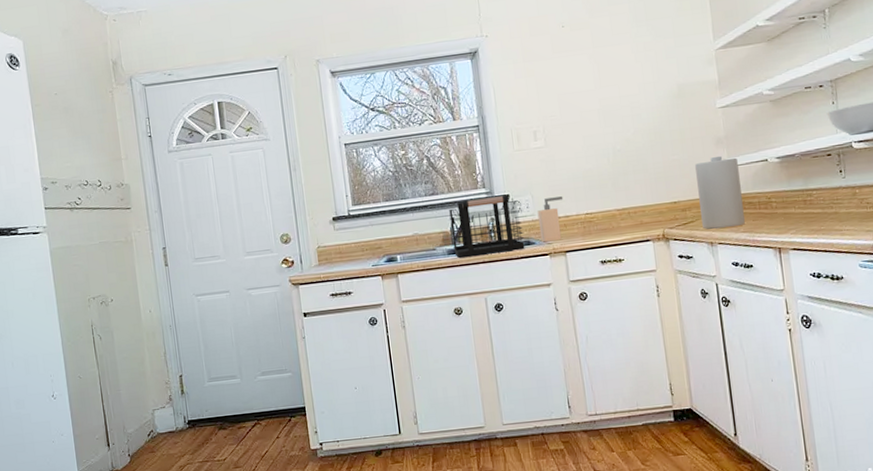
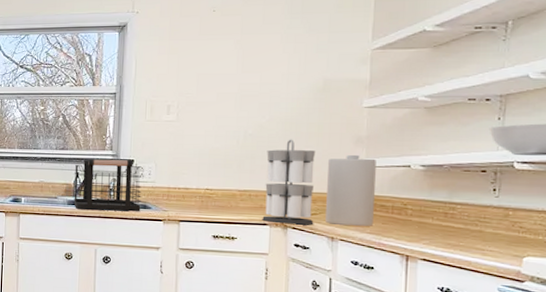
soap dispenser: present [537,196,564,242] -> none [157,169,186,210]
spice rack: none [637,149,693,238] -> present [262,139,315,226]

